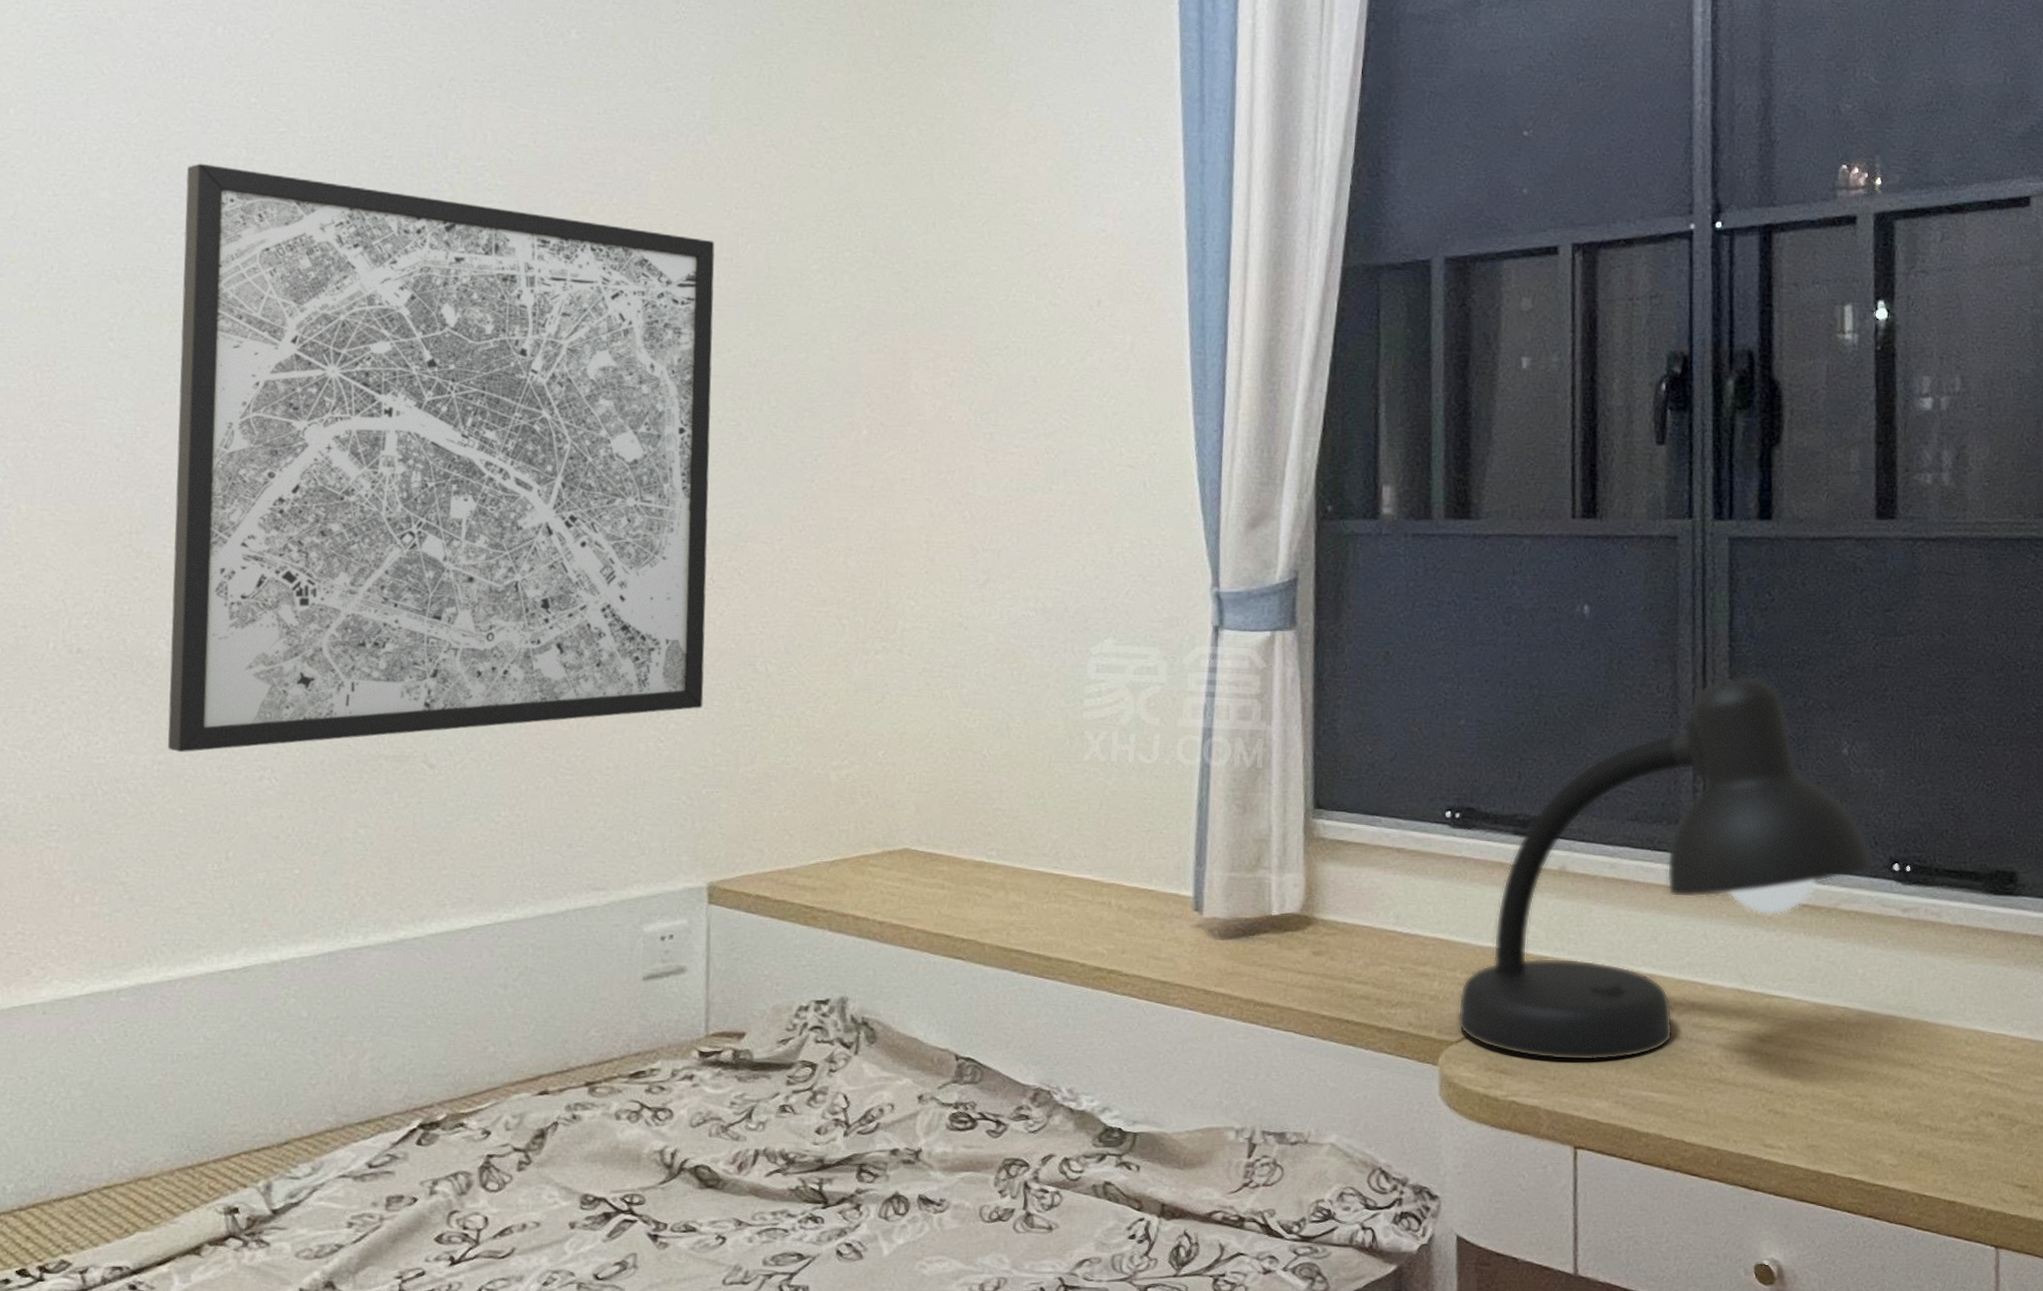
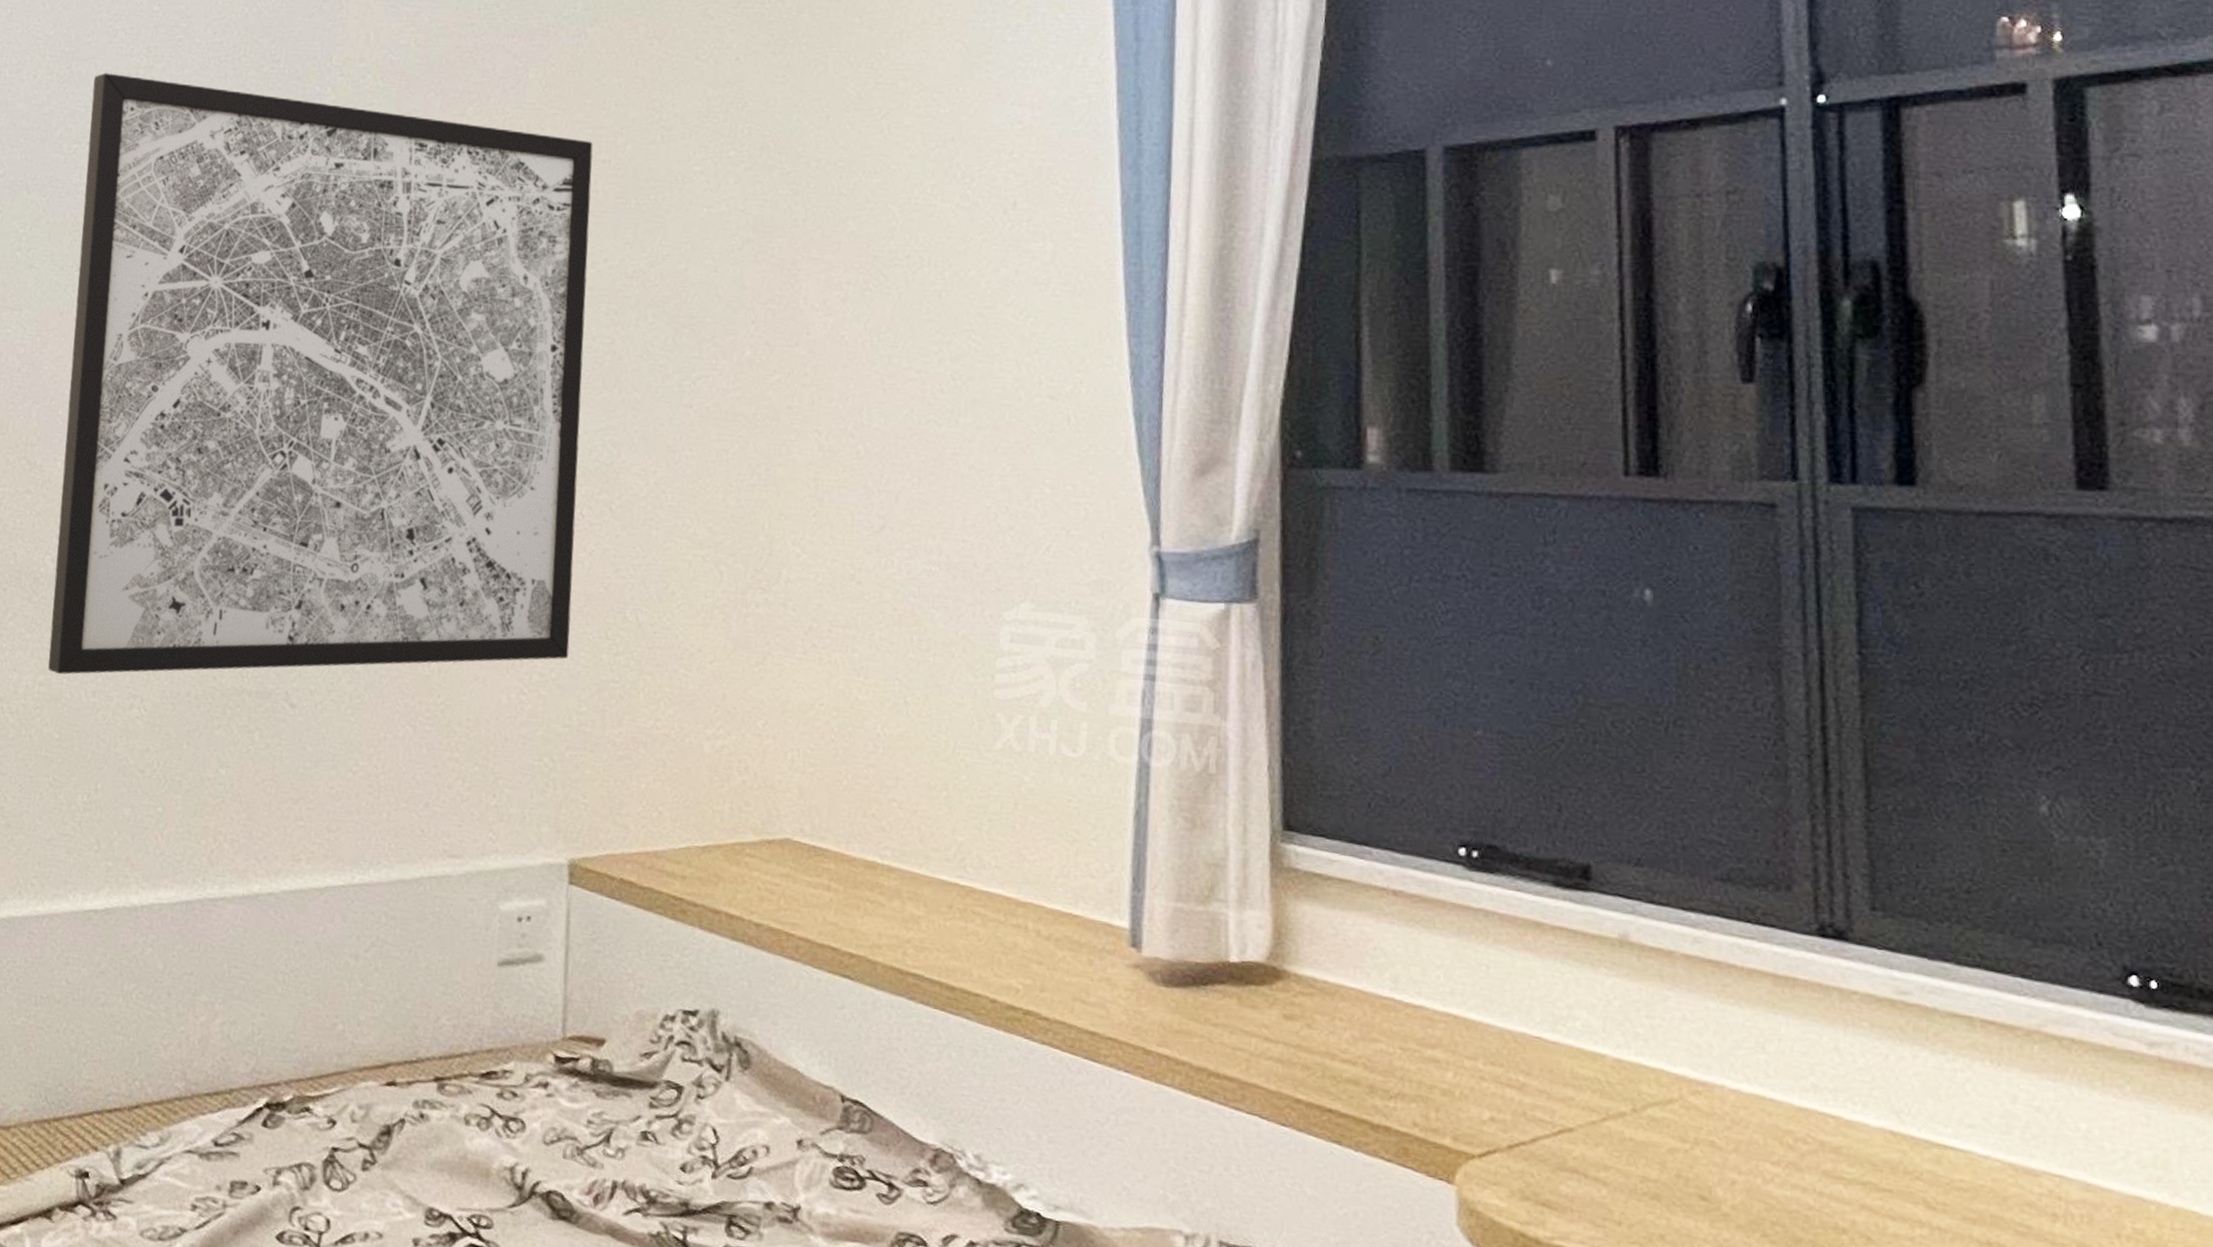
desk lamp: present [1457,676,1875,1061] -> none [1480,695,2098,1209]

